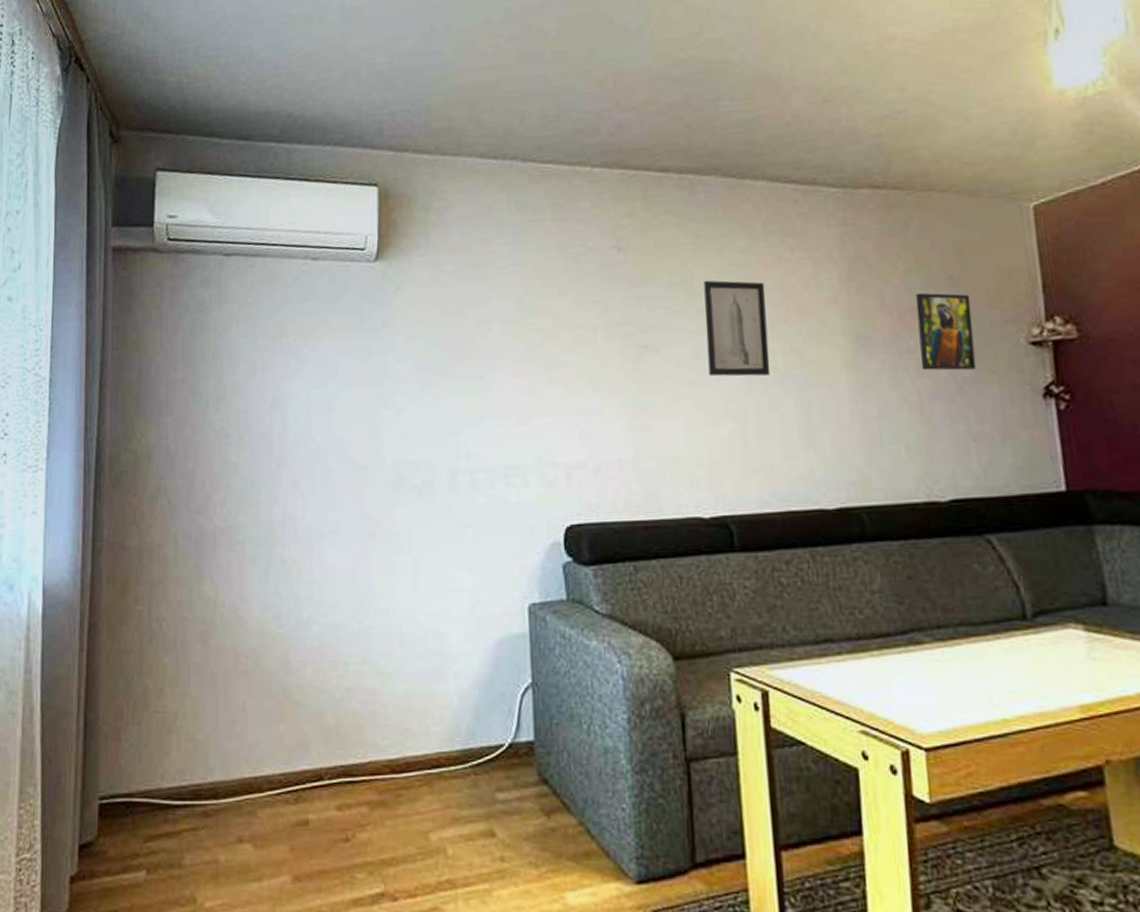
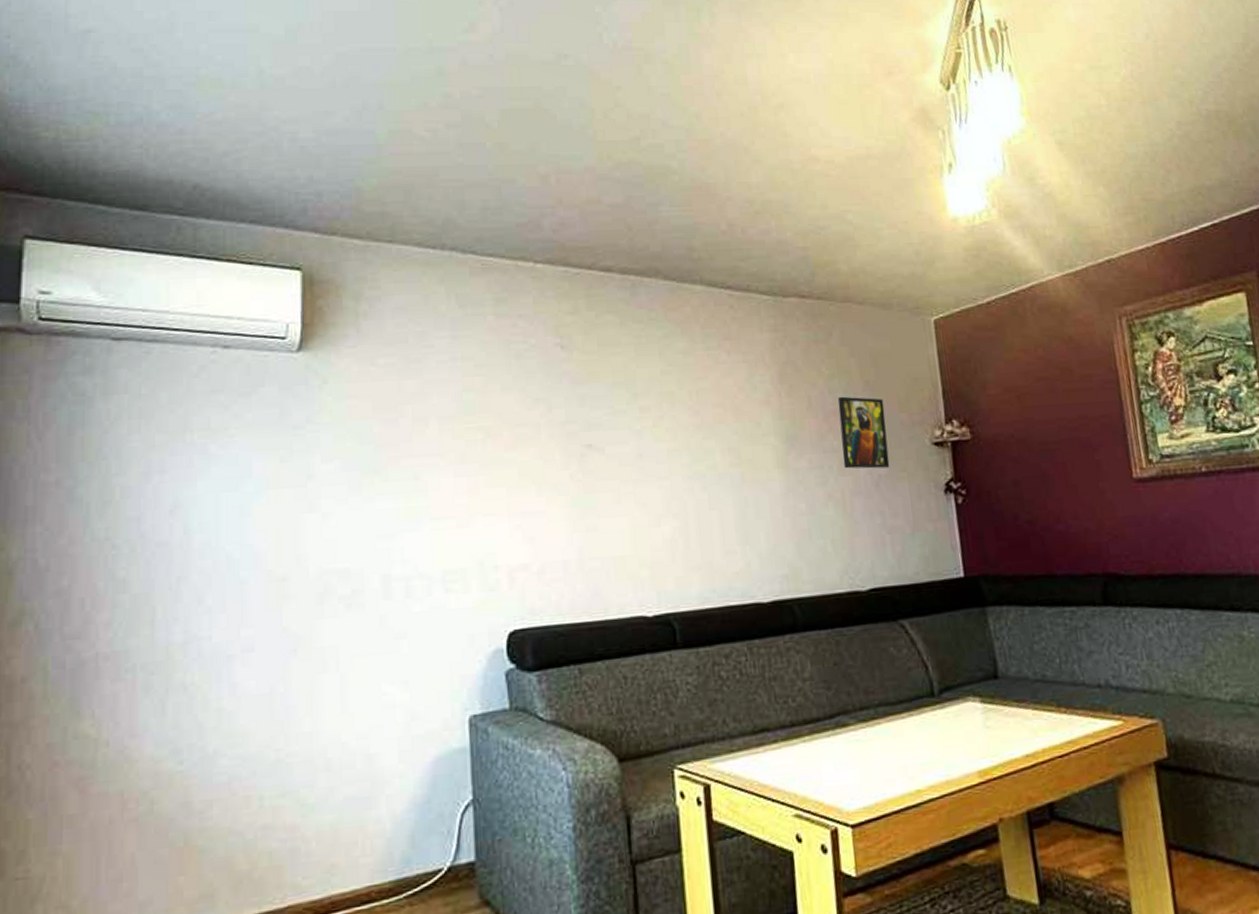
wall art: present [704,280,771,377] -> none [646,380,710,476]

